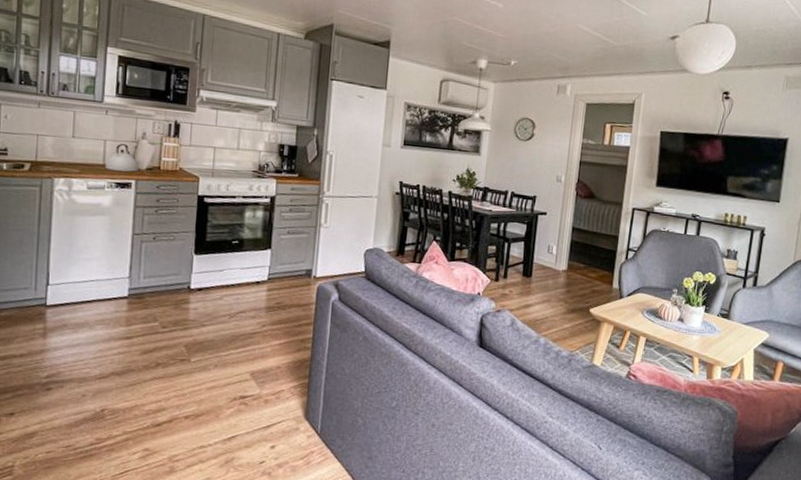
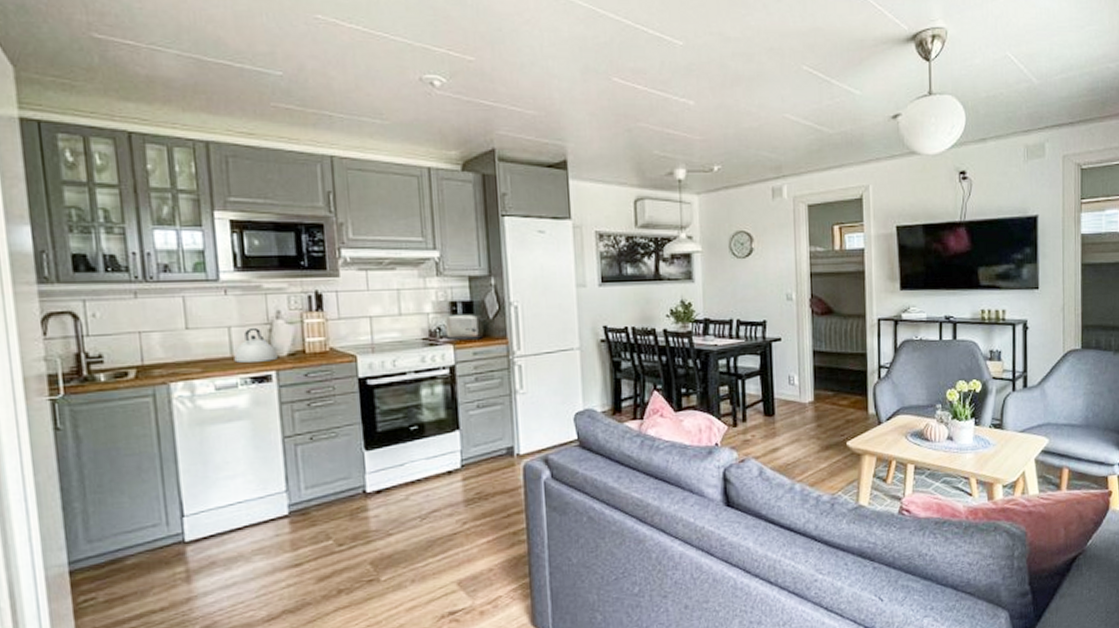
toaster: none [271,153,304,178] -> present [444,313,485,340]

